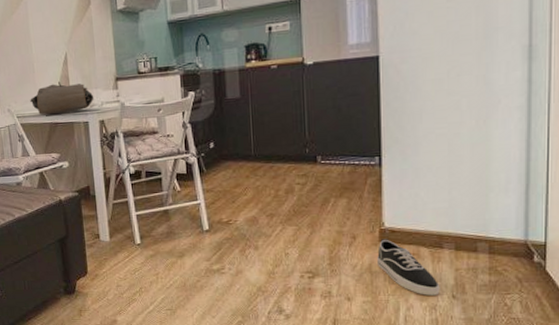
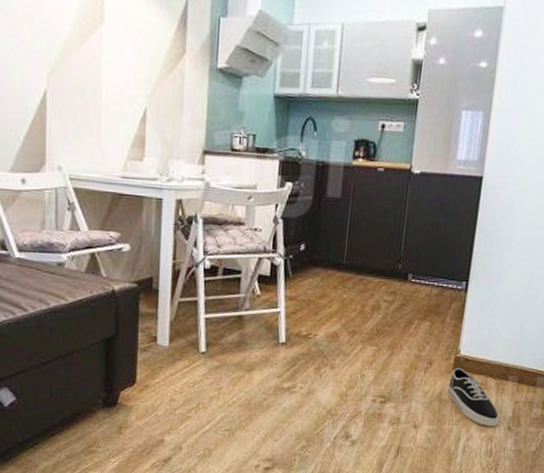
bag: present [30,82,94,115] -> none [90,143,174,185]

